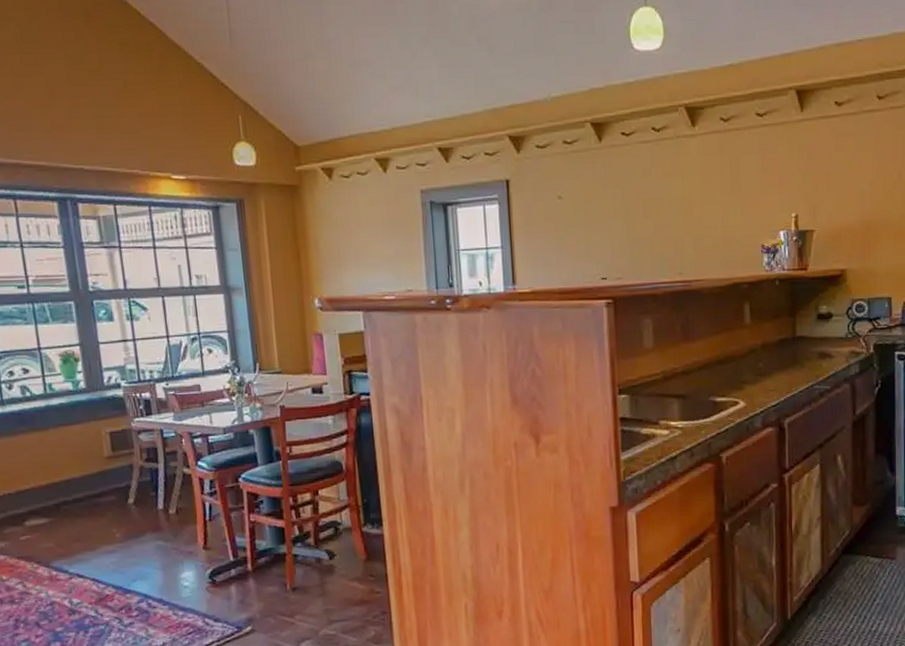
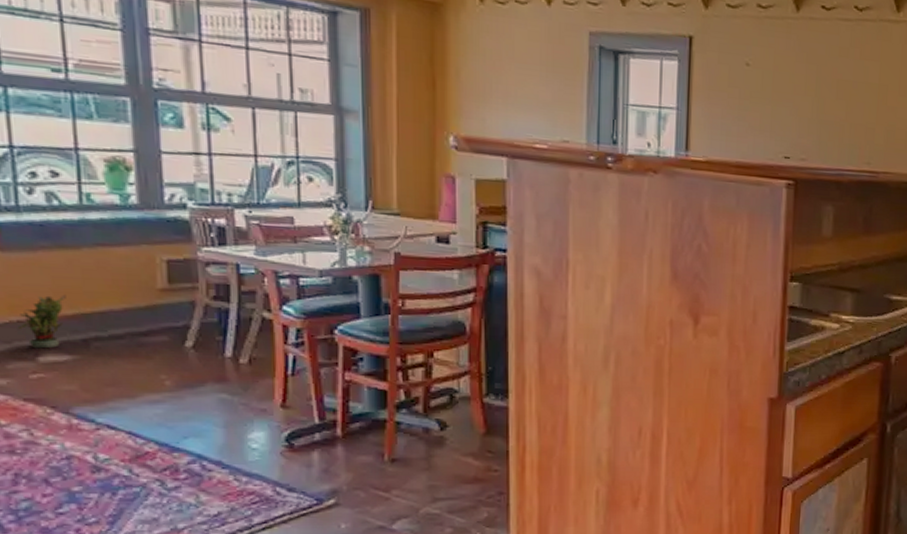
potted plant: none [9,469,41,515] -> present [17,294,66,349]

